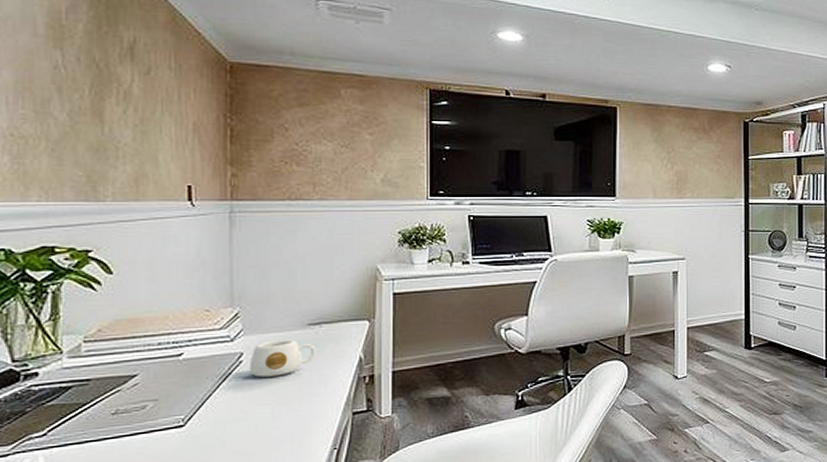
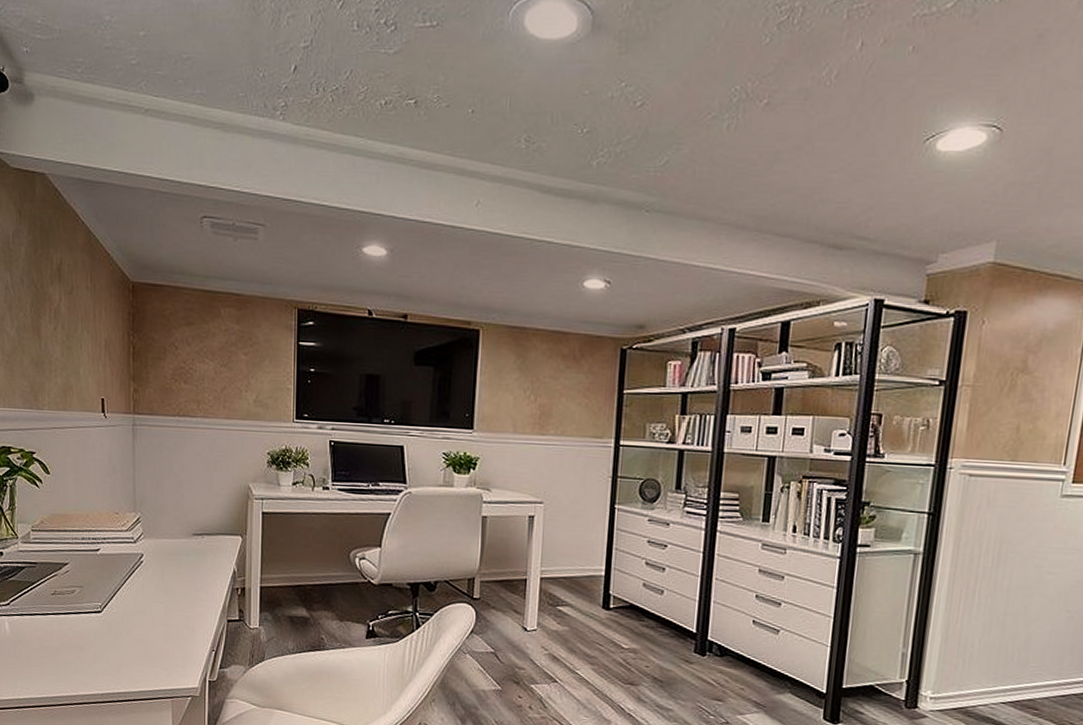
mug: present [249,339,316,377] -> none [147,545,199,579]

